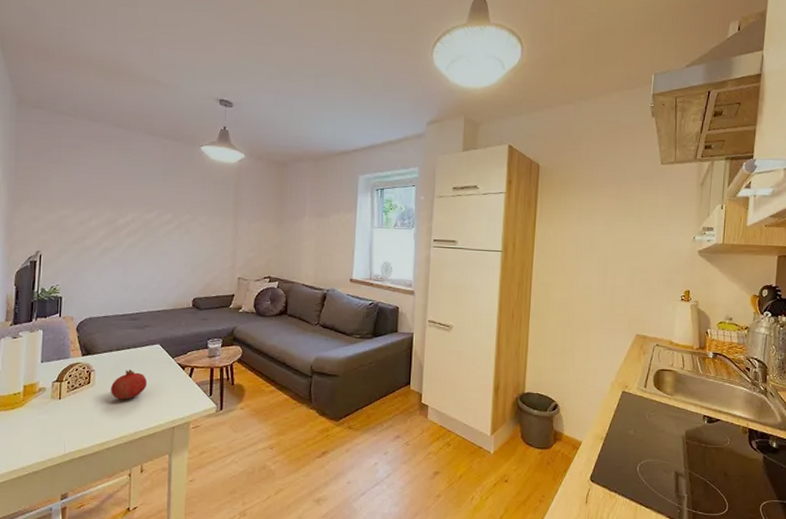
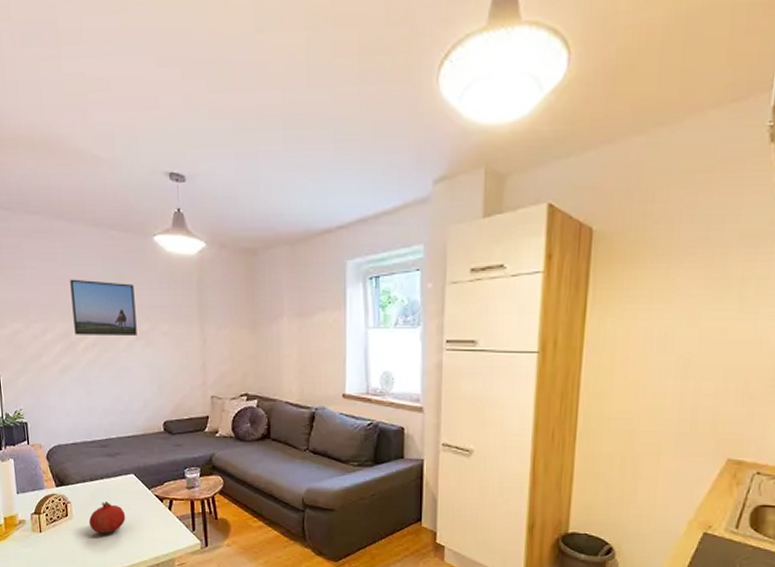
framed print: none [120,175,179,225] -> present [70,279,137,335]

